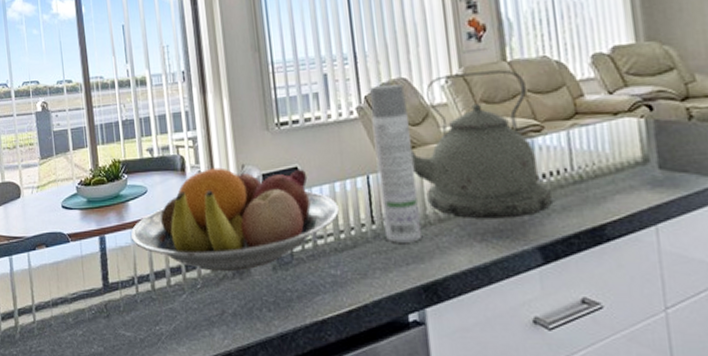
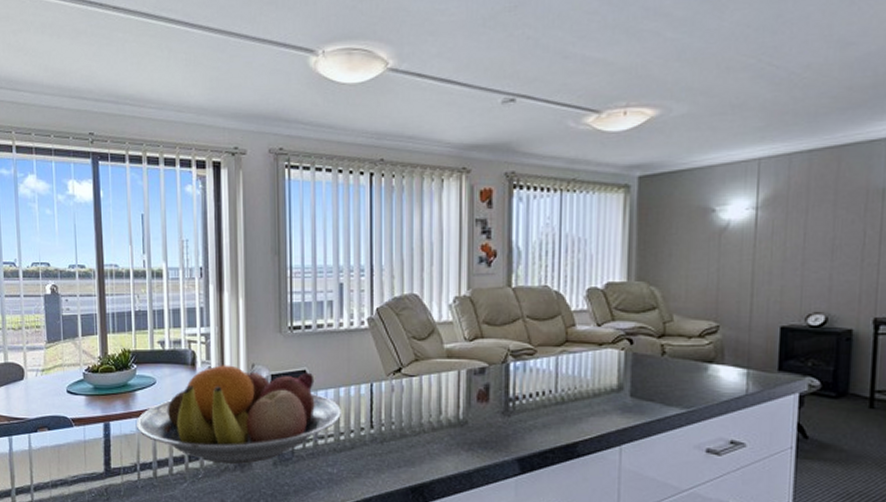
spray bottle: present [369,84,423,243] -> none [381,300,416,448]
kettle: present [411,69,554,219] -> none [415,295,536,432]

